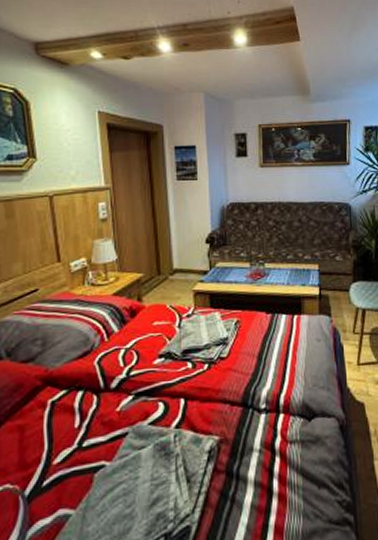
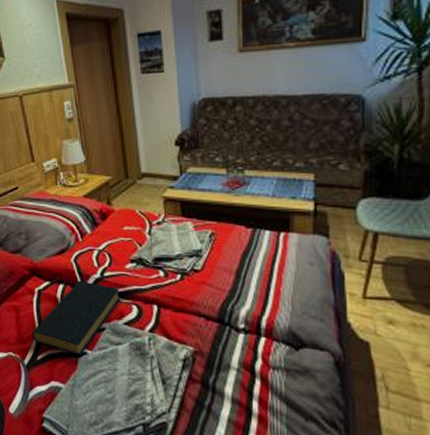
hardback book: none [39,383,146,471] -> present [32,280,120,356]

